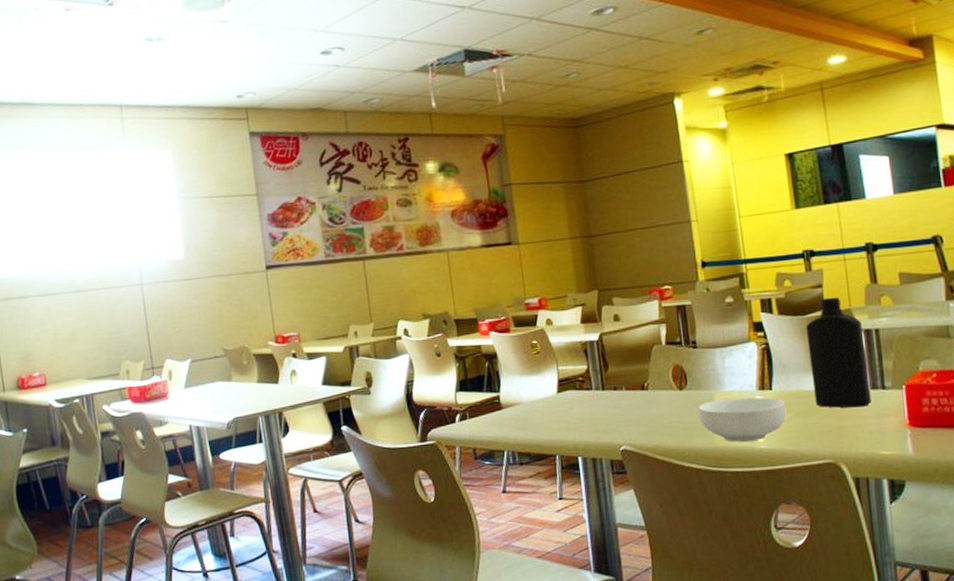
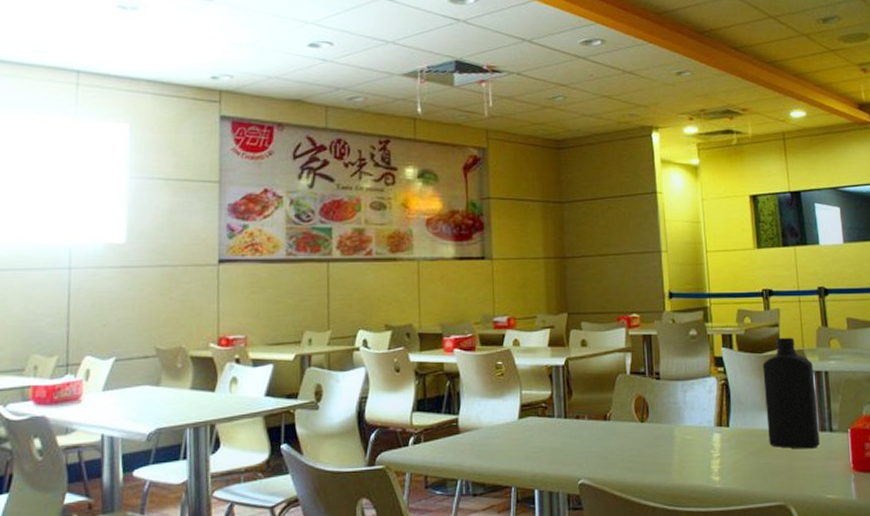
cereal bowl: present [699,397,787,442] -> none [658,434,742,480]

